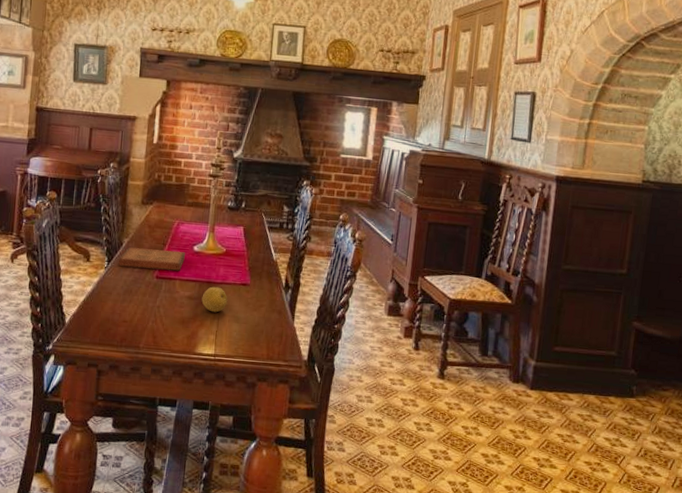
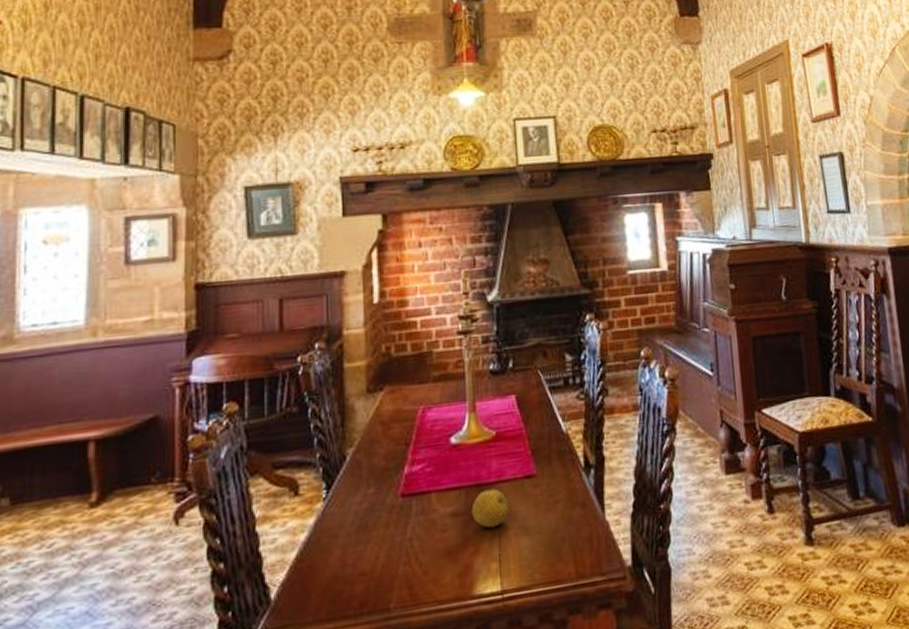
book: present [119,247,185,271] -> none [343,449,440,491]

